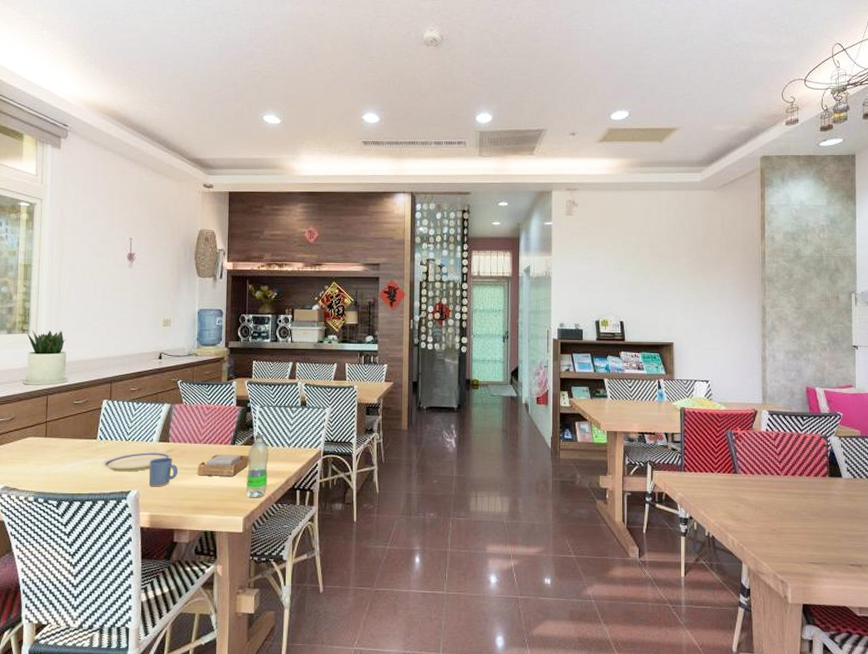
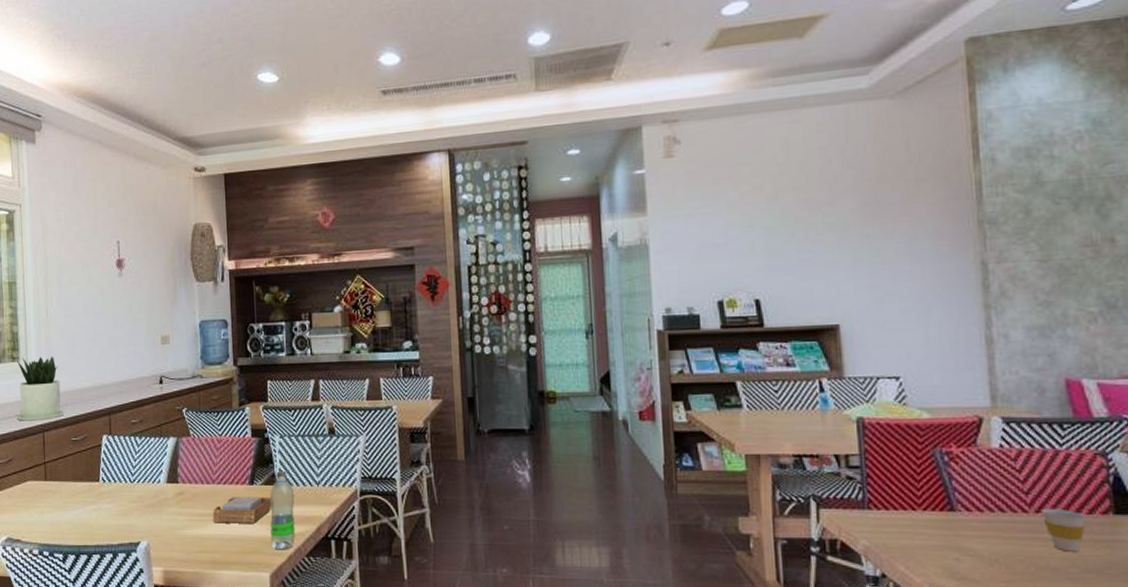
plate: present [103,450,172,472] -> none [108,493,183,520]
mug: present [148,457,179,487] -> none [158,501,192,537]
cup: none [788,472,813,502] -> present [1042,508,1086,552]

